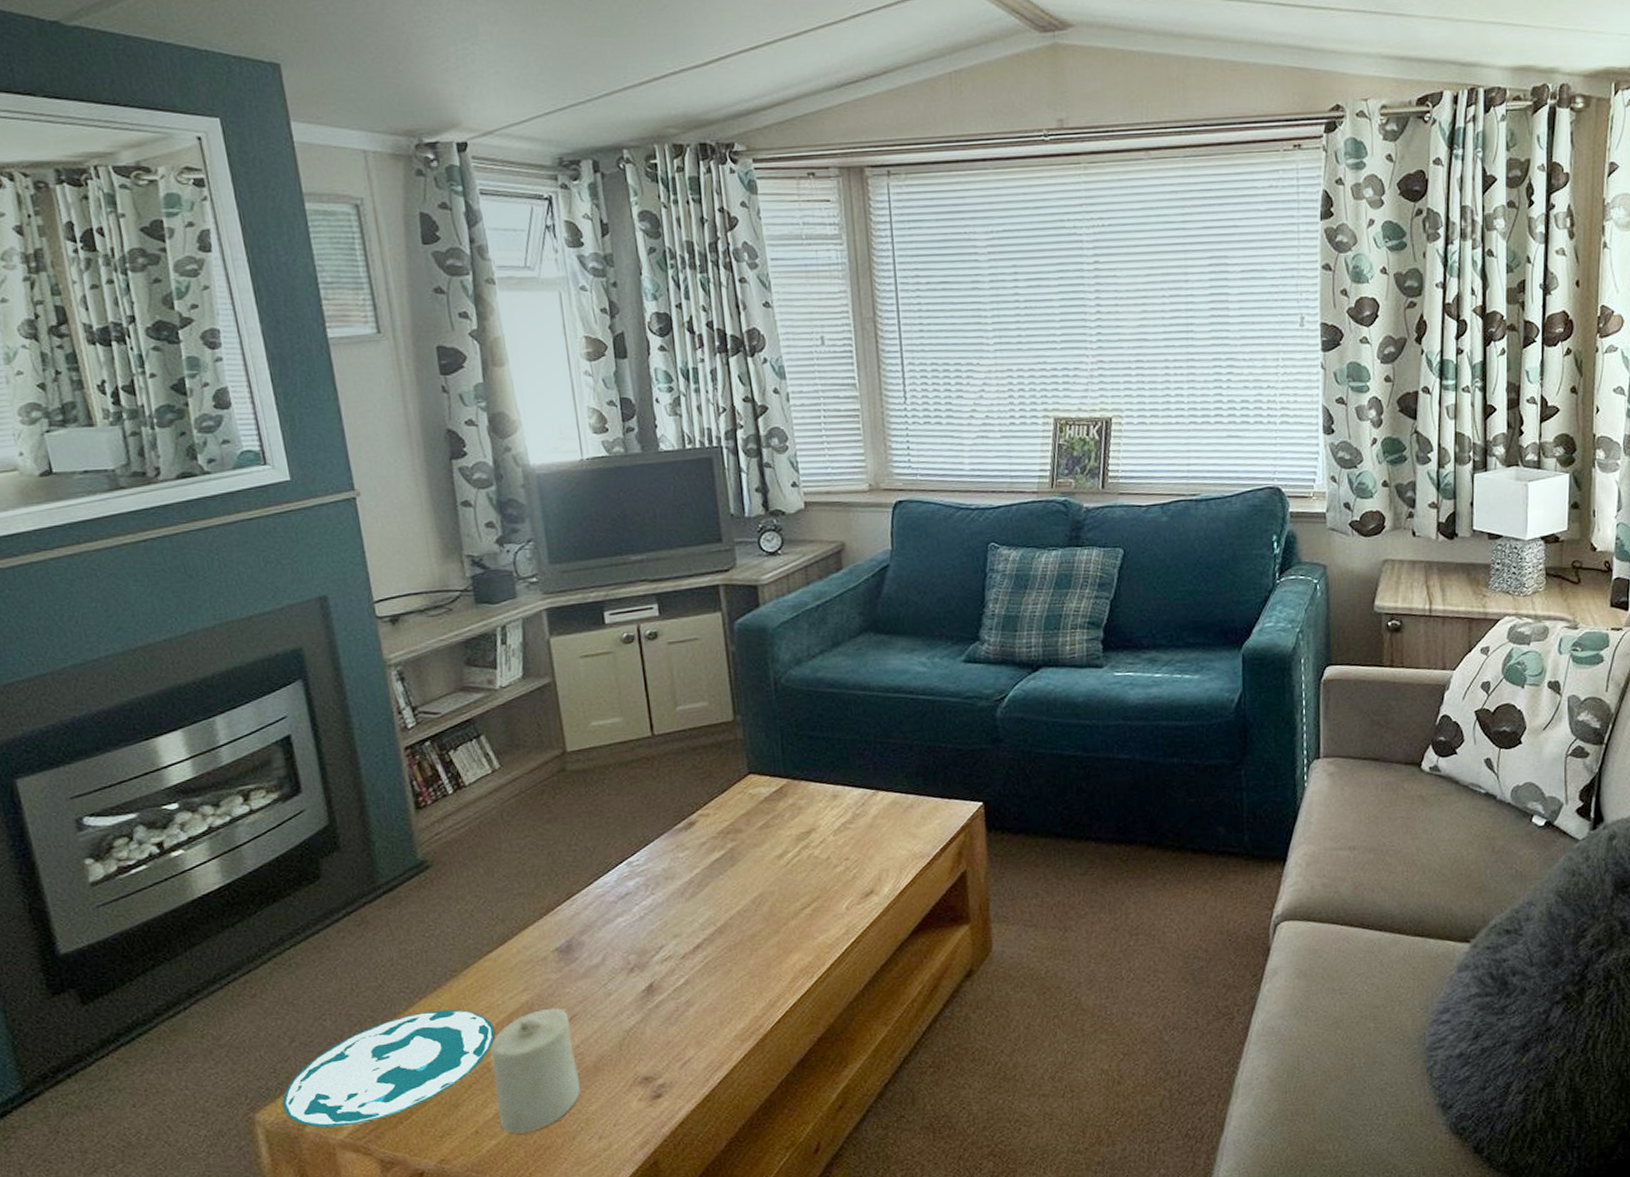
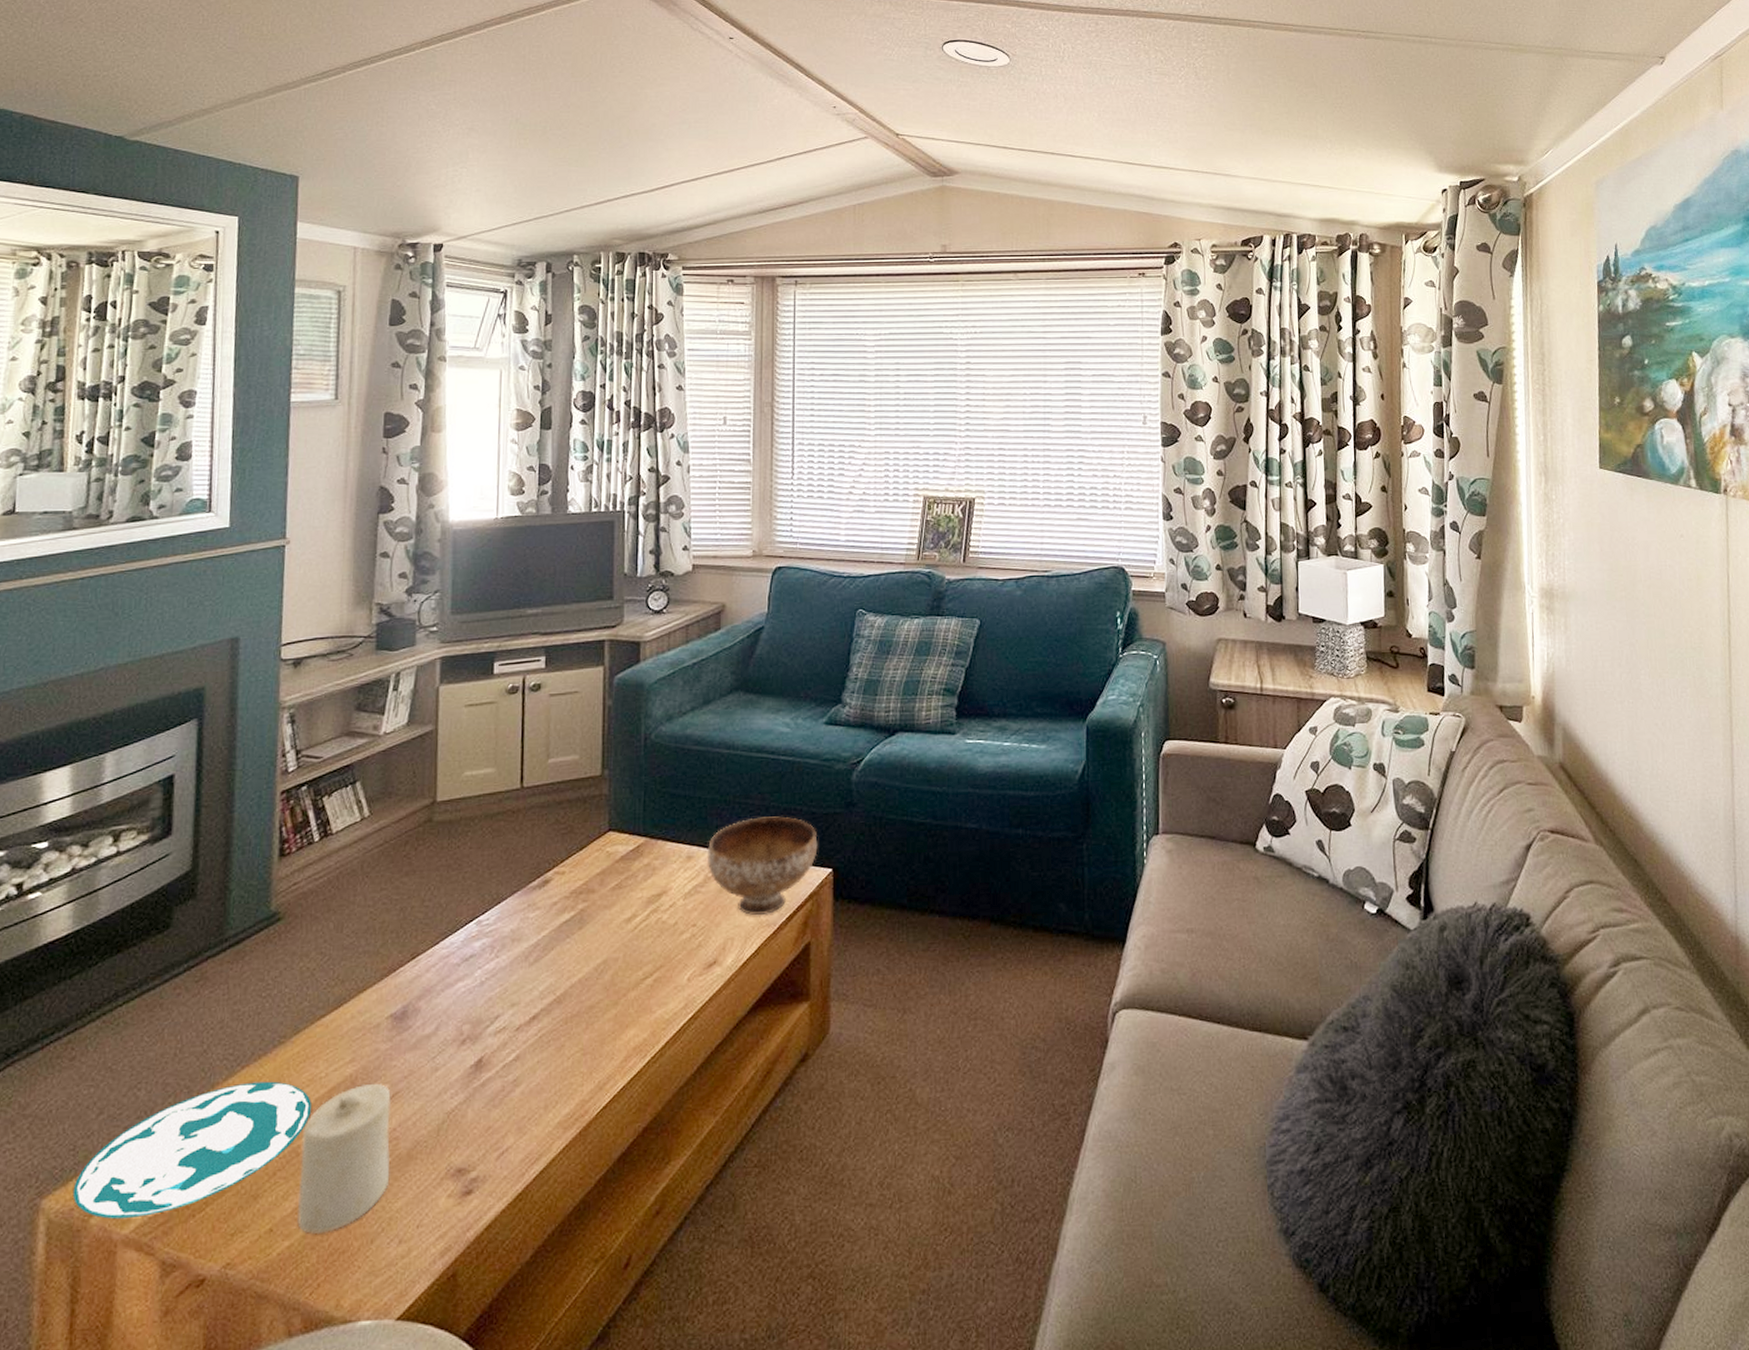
bowl: none [853,754,966,848] -> present [708,816,818,915]

